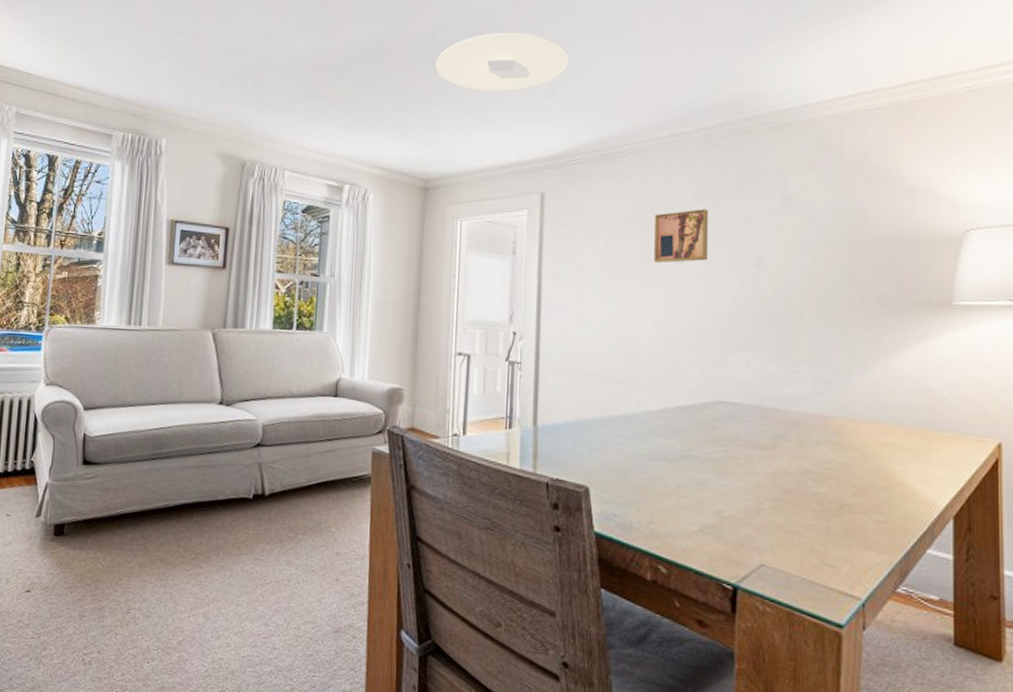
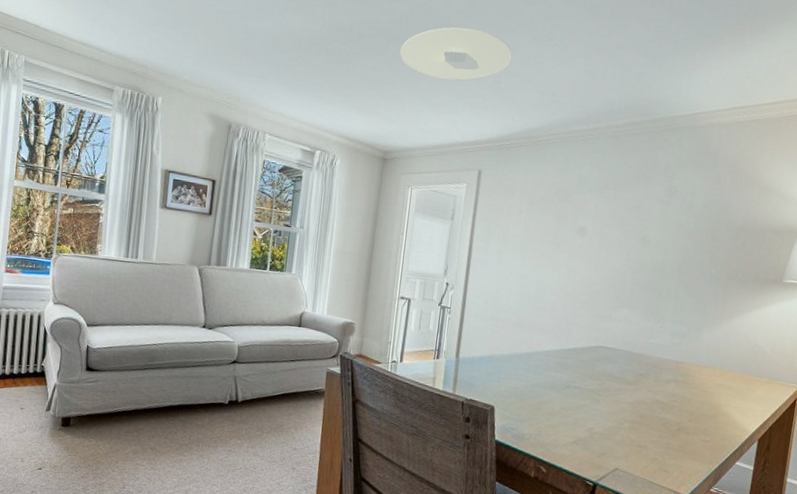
wall art: present [654,209,709,263] -> none [563,193,611,236]

